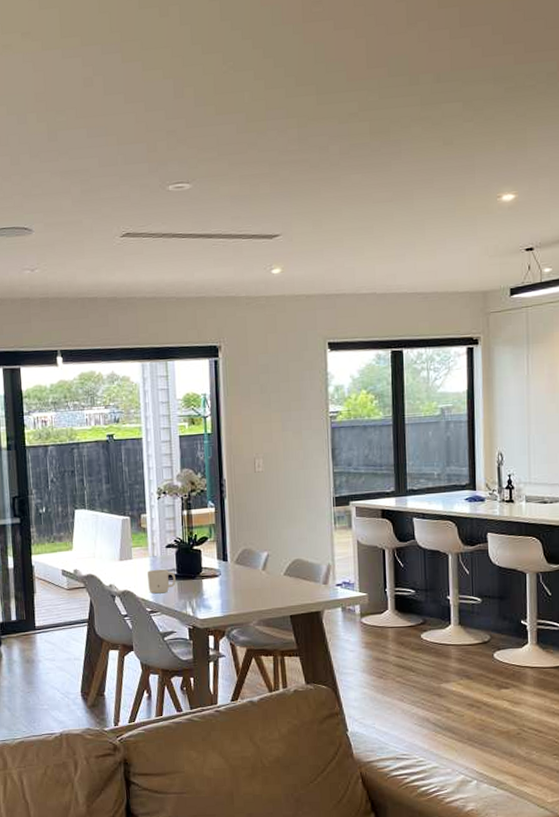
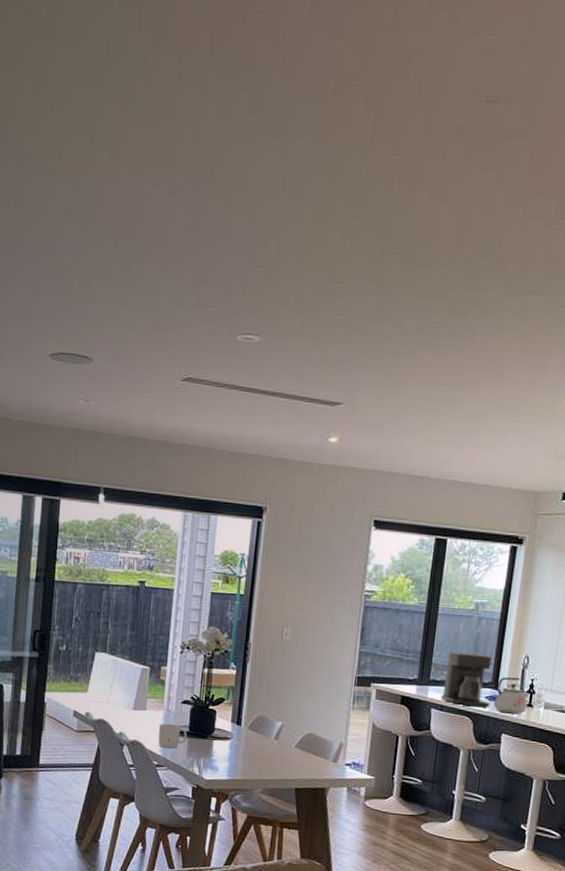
coffee maker: none [421,457,470,512] -> present [441,652,493,708]
kettle: none [474,475,509,512] -> present [493,677,529,714]

